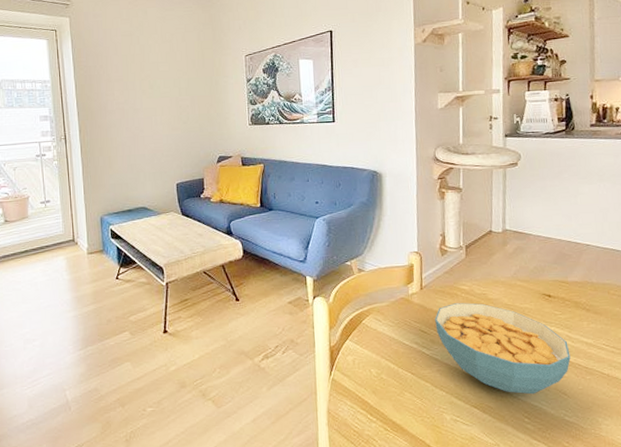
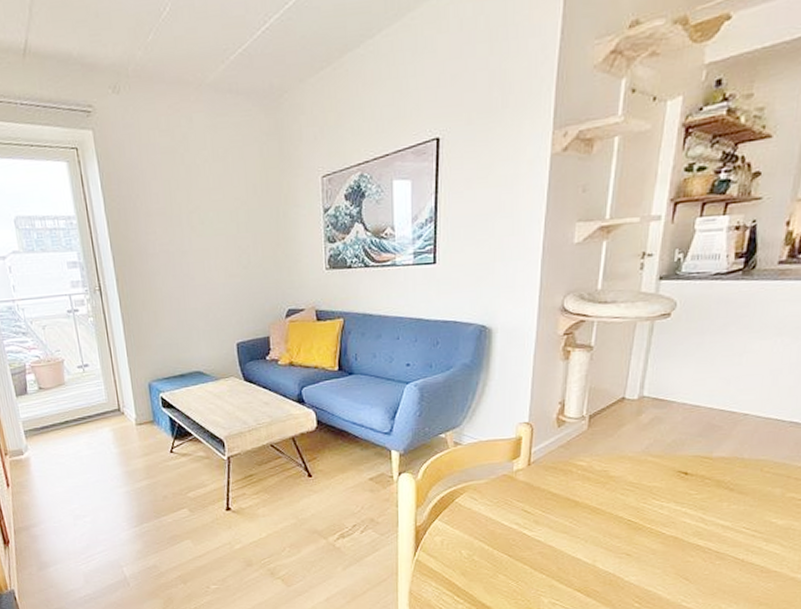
cereal bowl: present [435,302,571,395] -> none [542,480,701,579]

